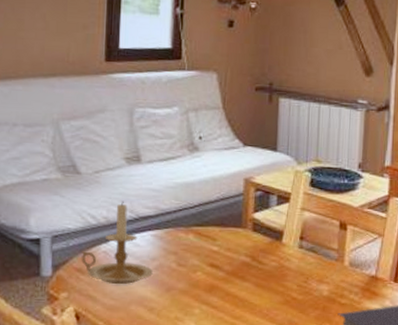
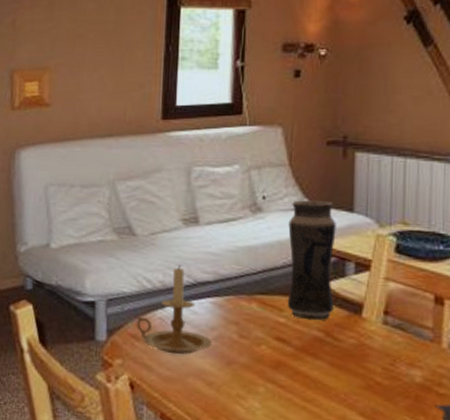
vase: none [219,140,262,248] -> present [287,200,336,321]

